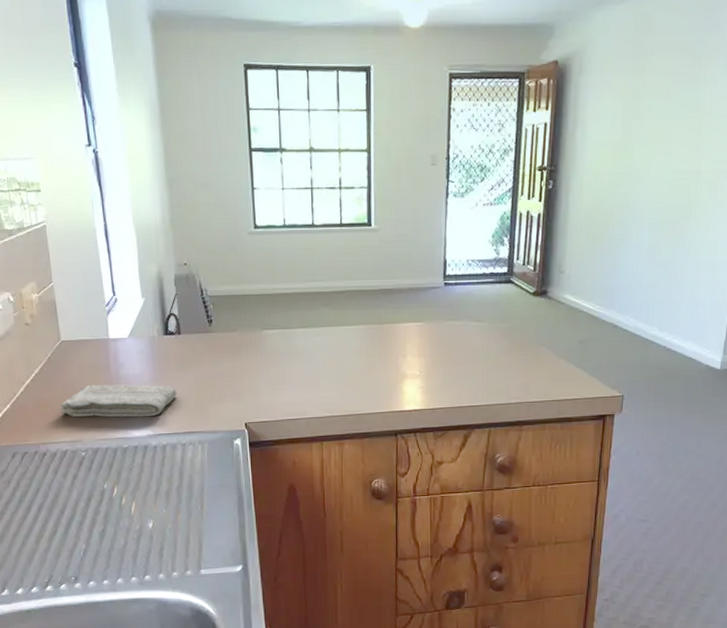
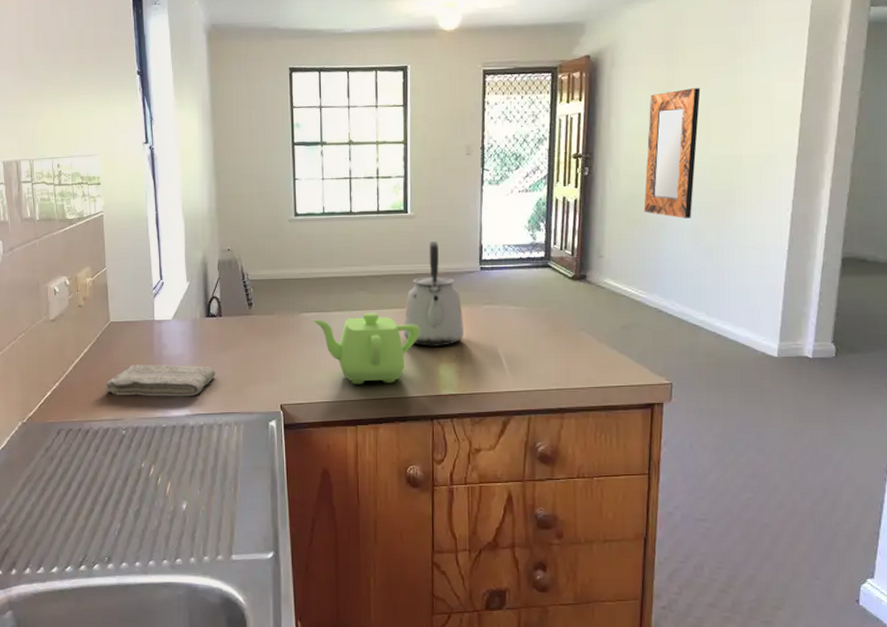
teapot: none [275,329,385,402] -> present [312,312,421,385]
kettle: none [368,256,427,363] -> present [404,241,464,347]
home mirror: none [604,99,665,234] -> present [644,88,701,218]

